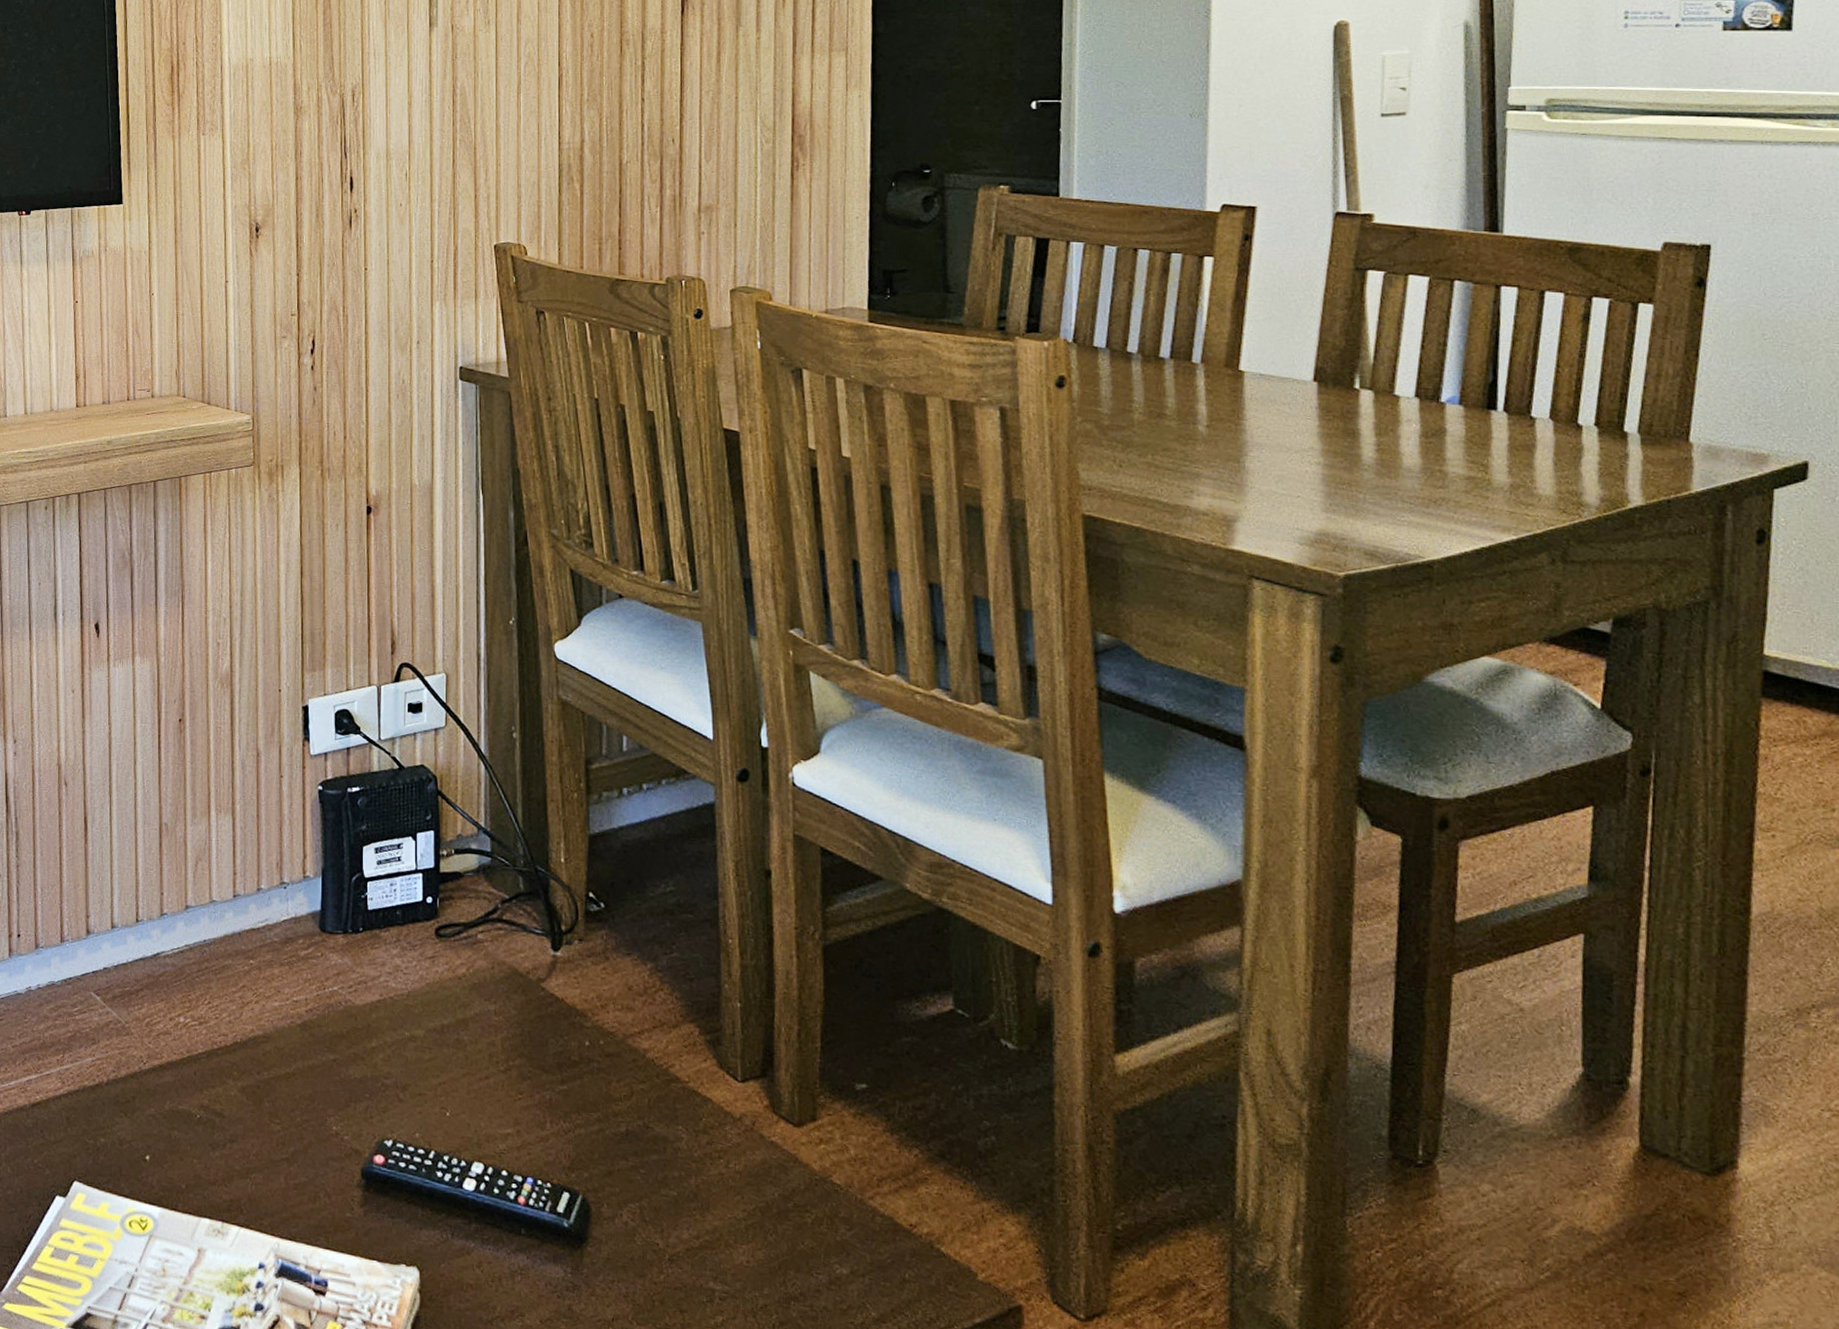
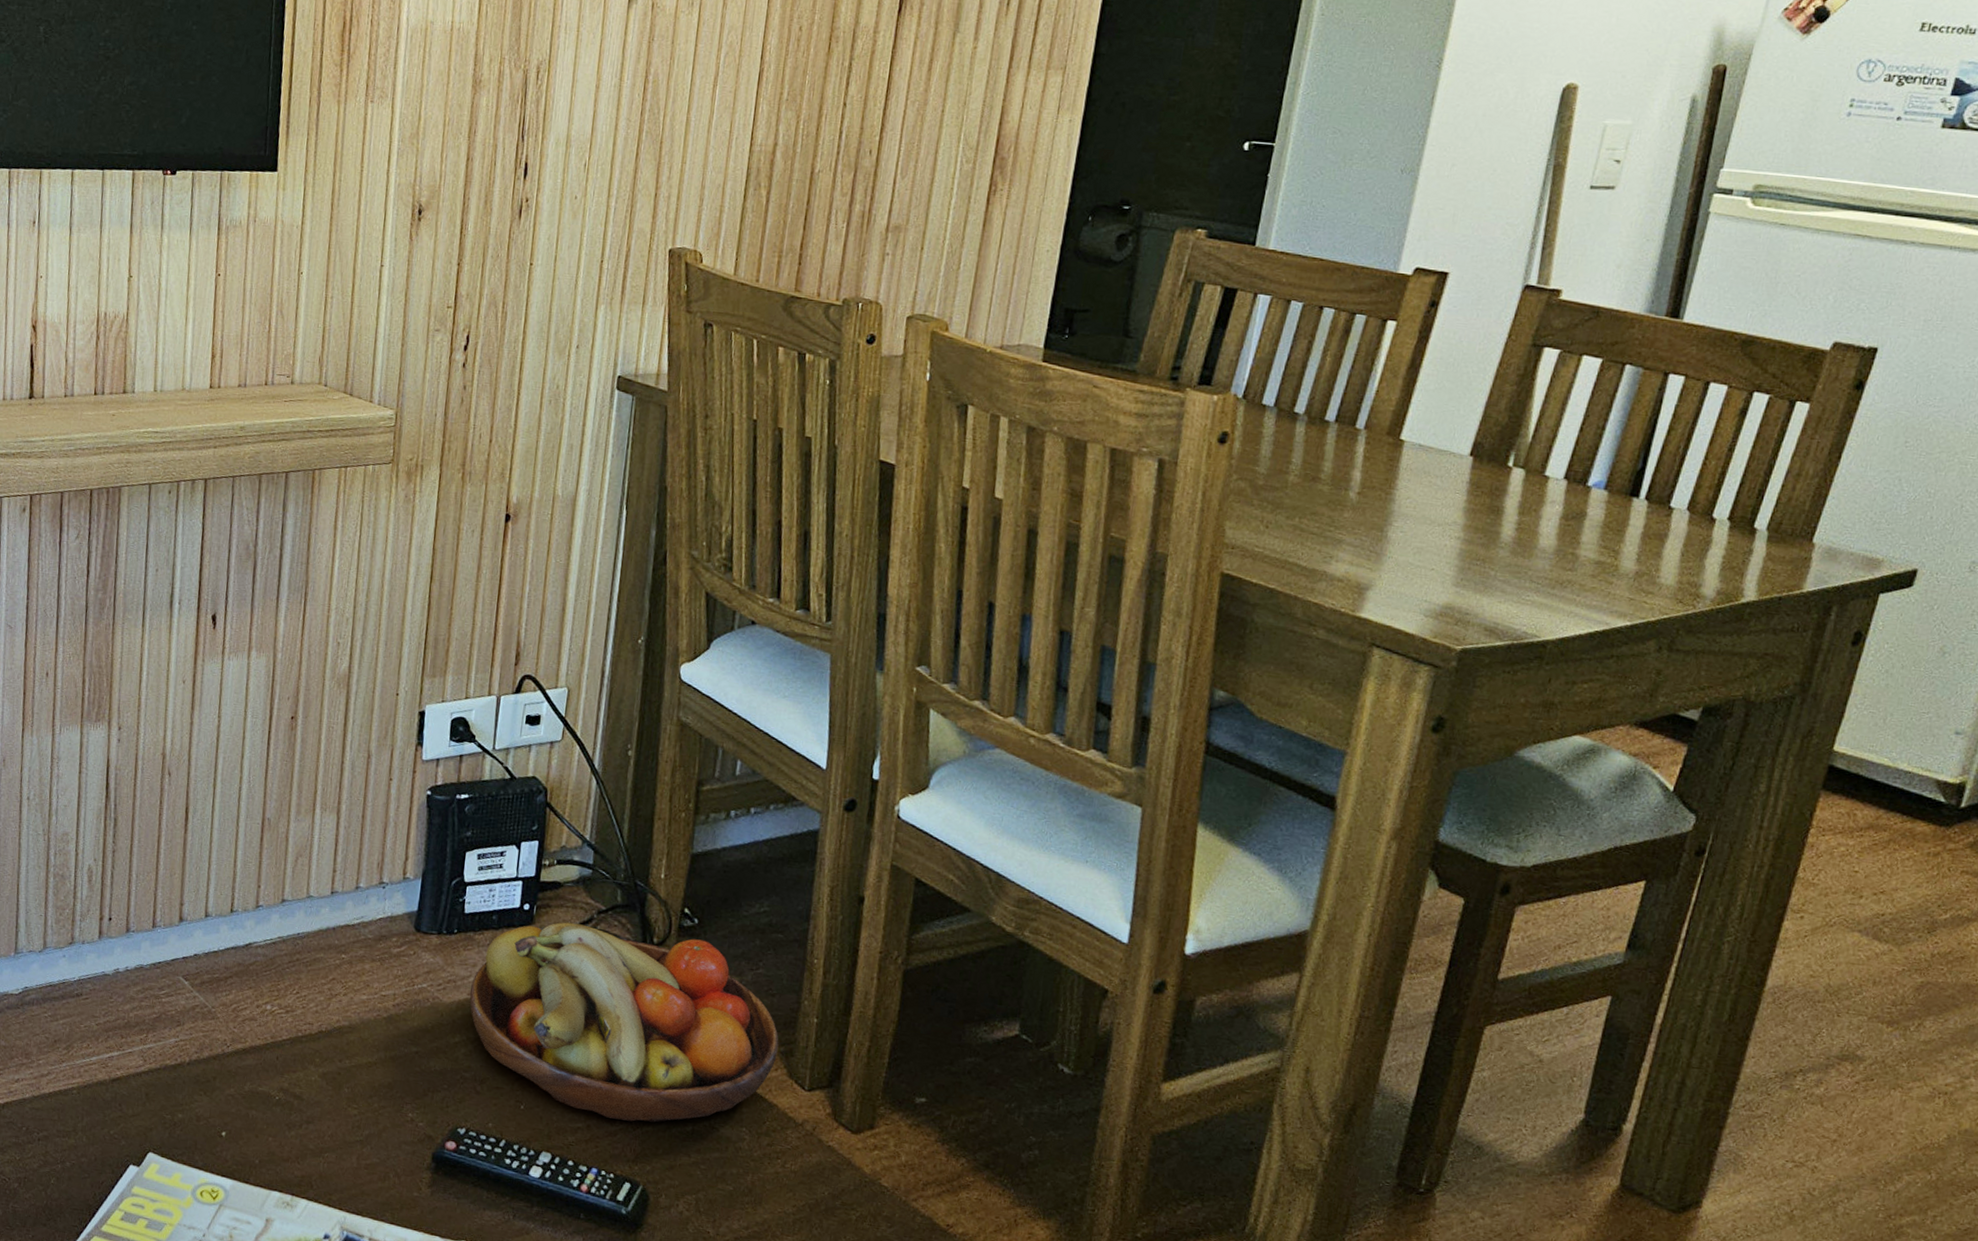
fruit bowl: none [381,914,704,1125] -> present [469,922,779,1123]

